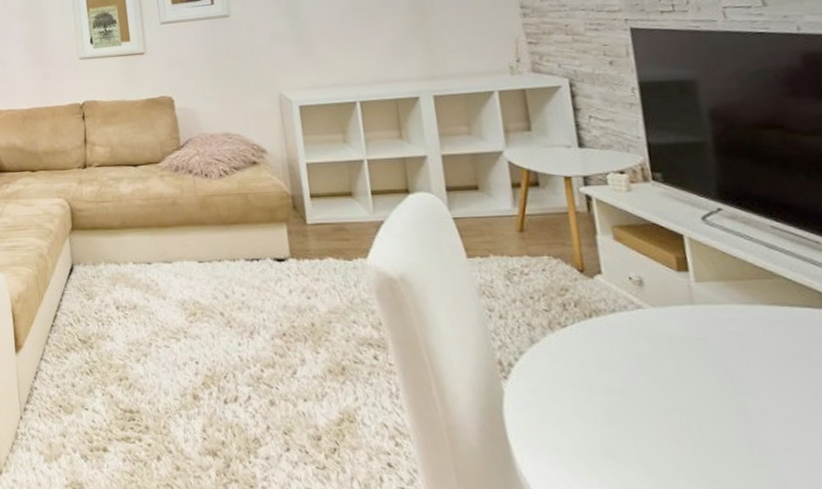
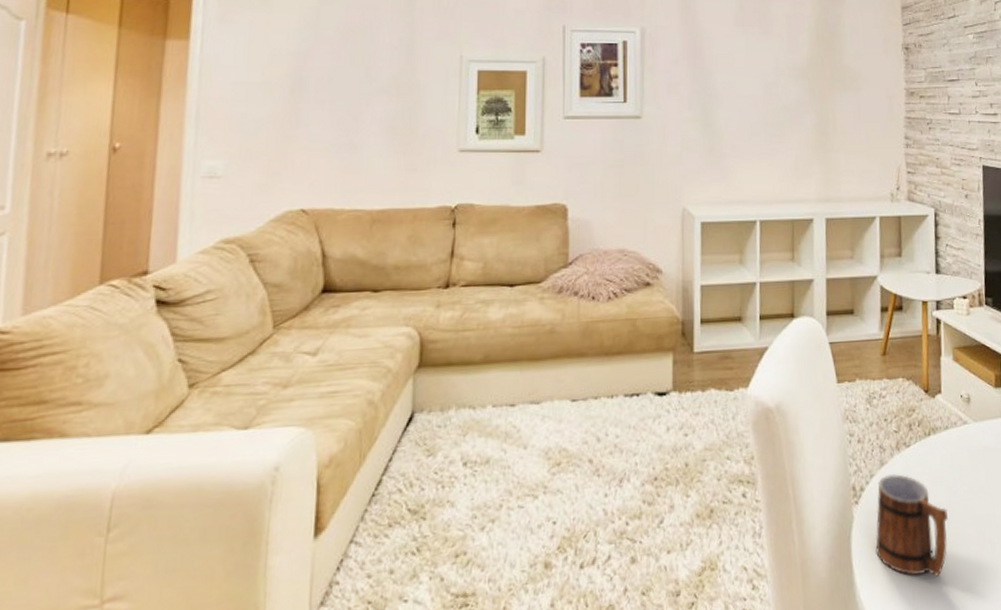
mug: none [530,352,630,466] -> present [875,473,948,577]

